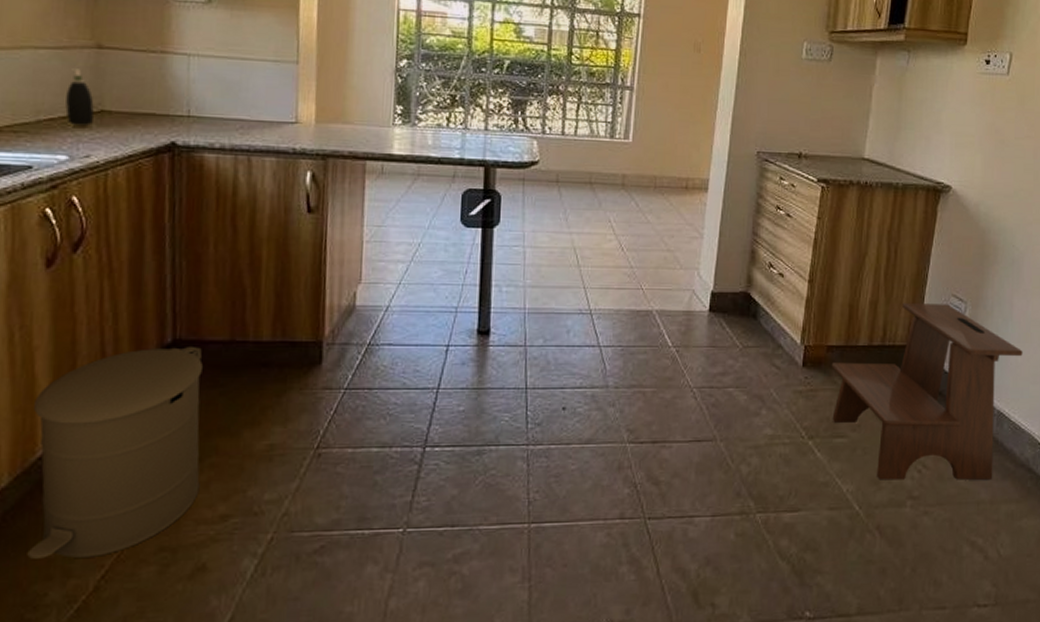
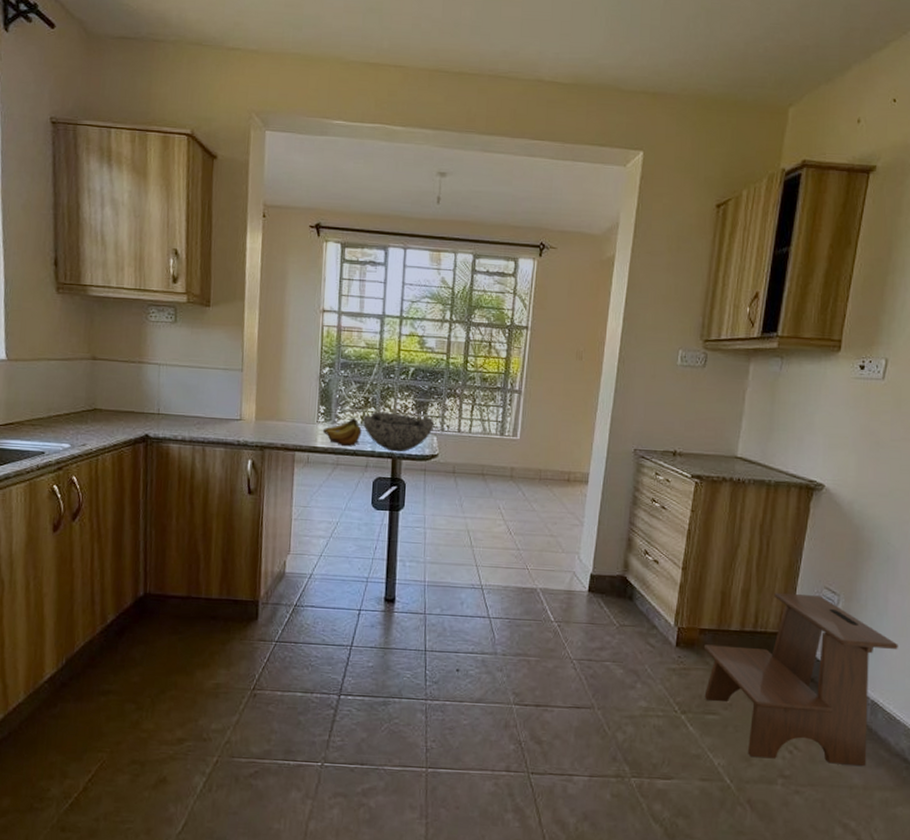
trash can: present [27,345,203,559] -> none [36,599,166,764]
soap dispenser: present [65,68,94,127] -> none [69,375,89,422]
fruit: none [399,119,448,153] -> present [322,418,362,446]
bowl: none [448,112,535,159] -> present [362,411,435,452]

